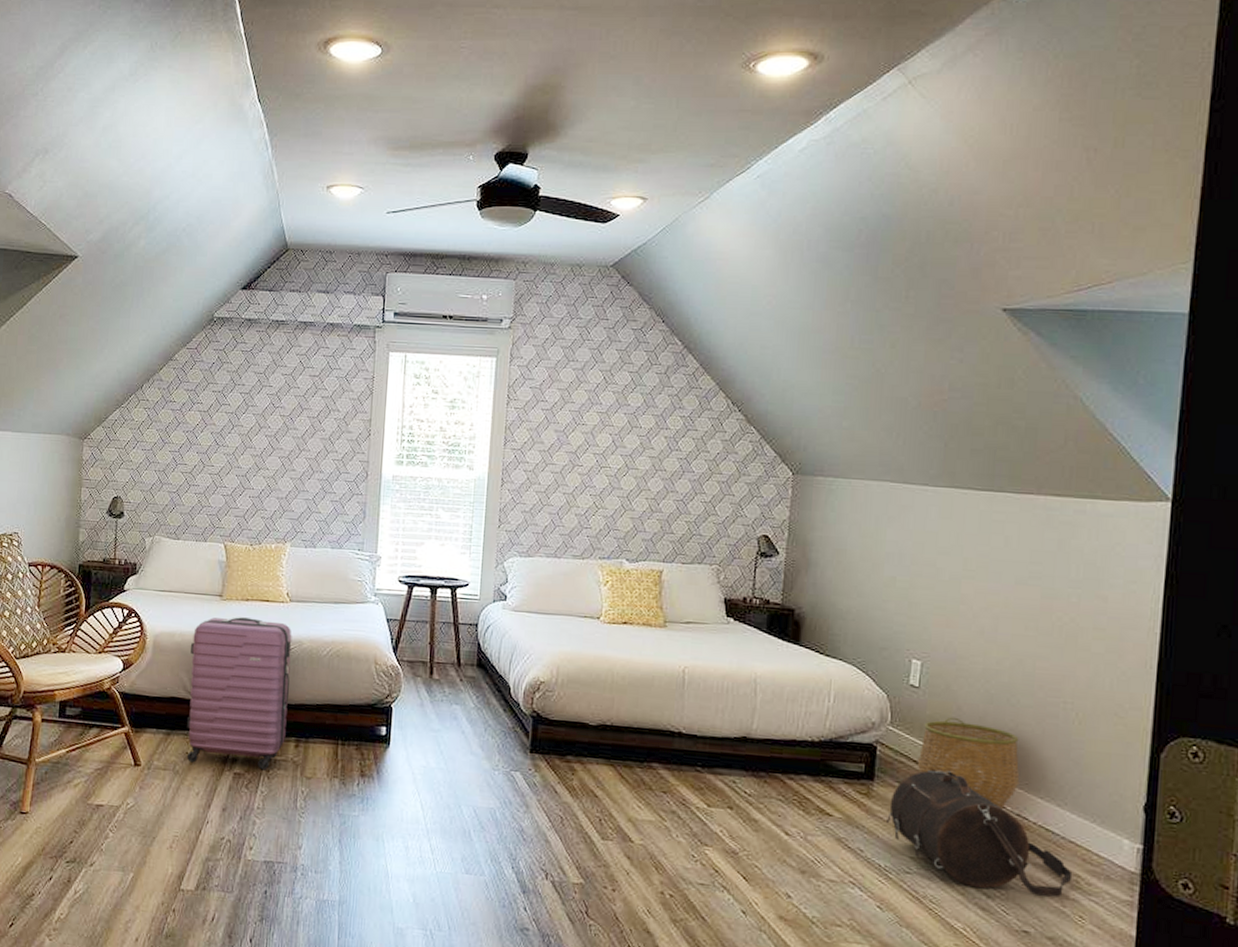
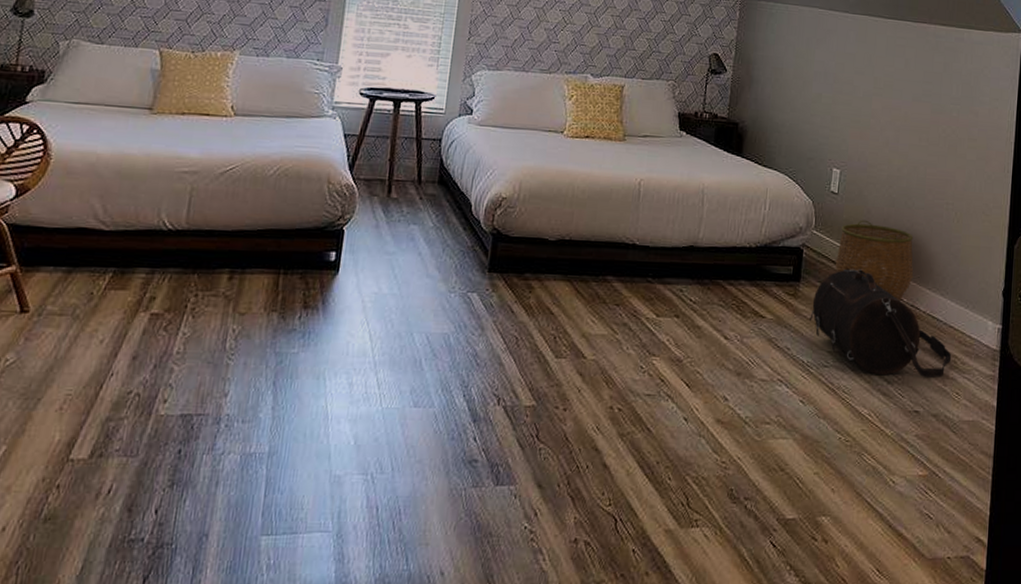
suitcase: present [186,617,292,770] -> none [91,133,234,308]

